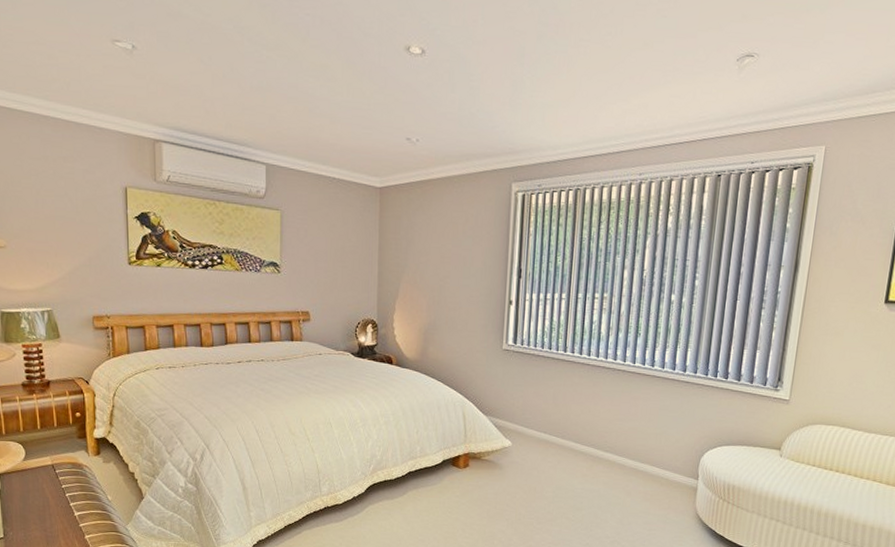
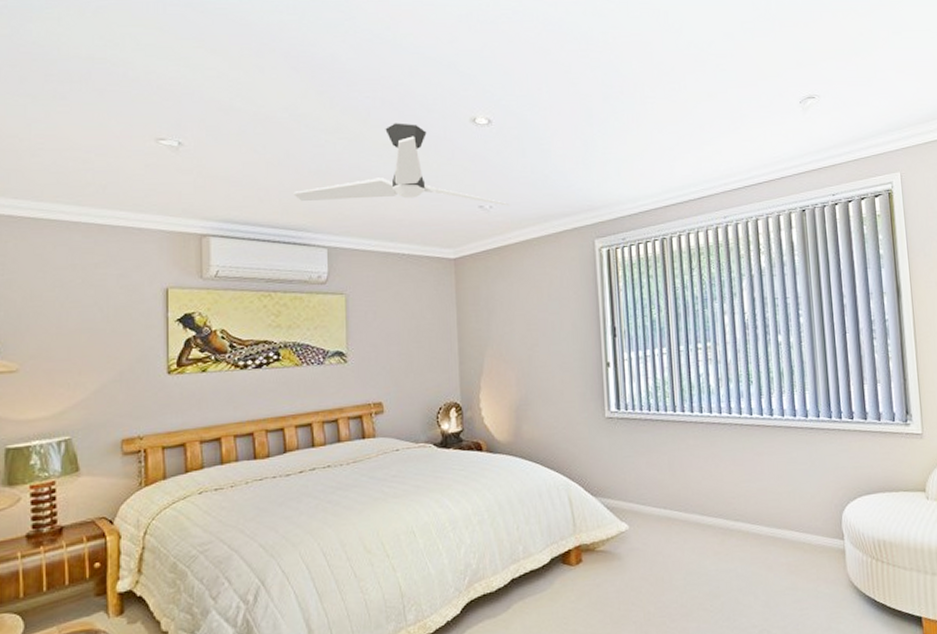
ceiling fan: none [236,44,435,141] -> present [293,123,510,206]

